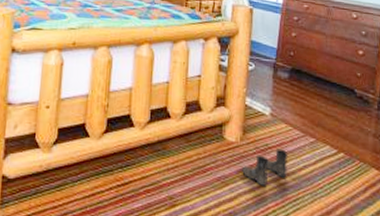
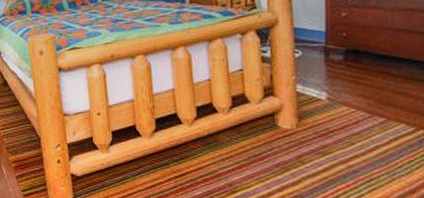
boots: present [242,148,288,186] -> none [302,131,356,169]

